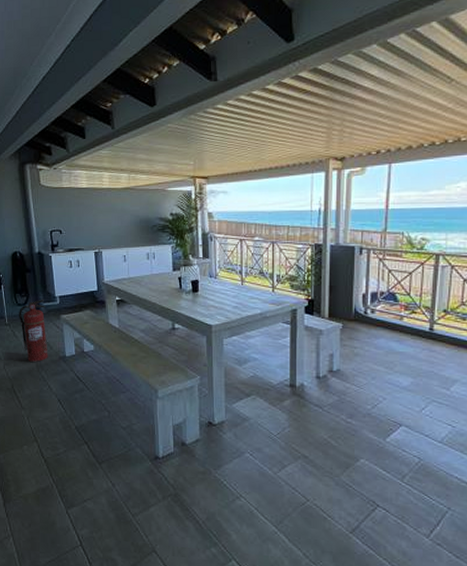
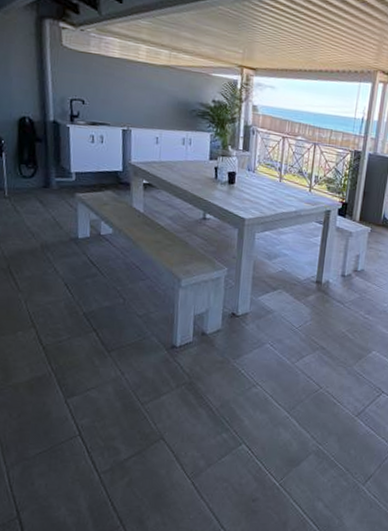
fire extinguisher: present [19,299,48,362] -> none [22,173,58,242]

